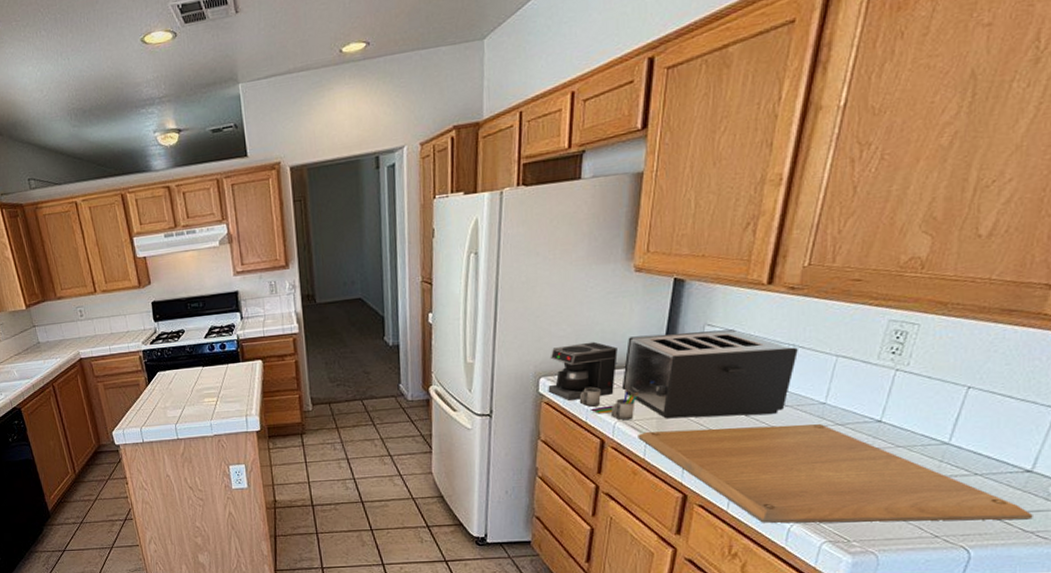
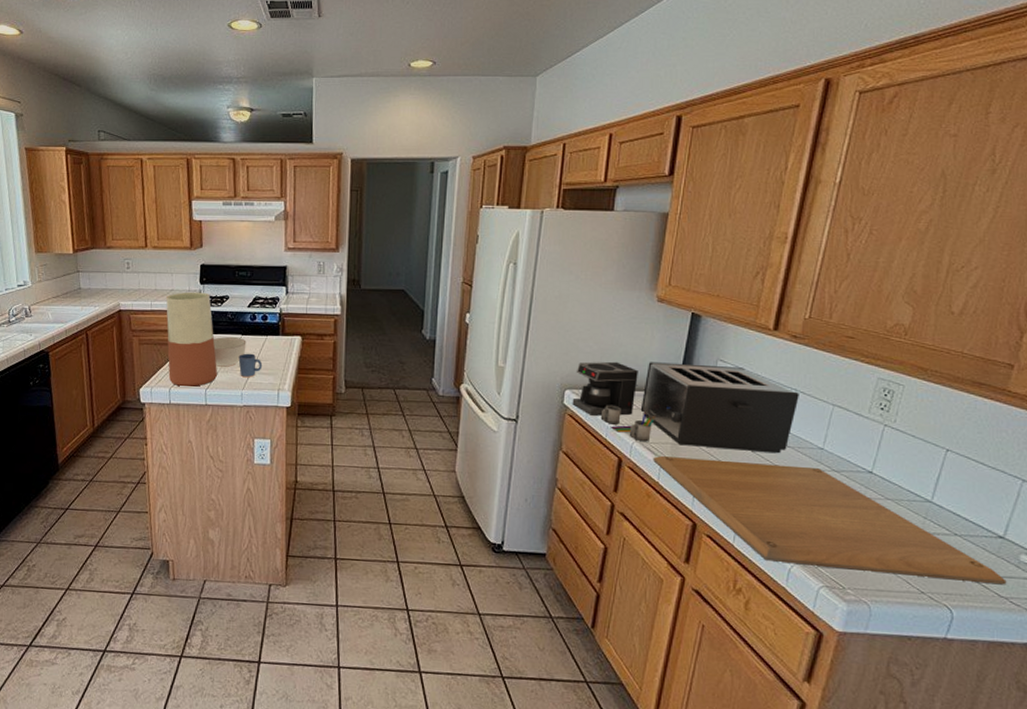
vase: none [123,329,185,425] -> present [166,292,218,387]
bowl: none [176,370,209,402] -> present [213,337,247,368]
mug: none [202,383,228,408] -> present [238,353,263,378]

